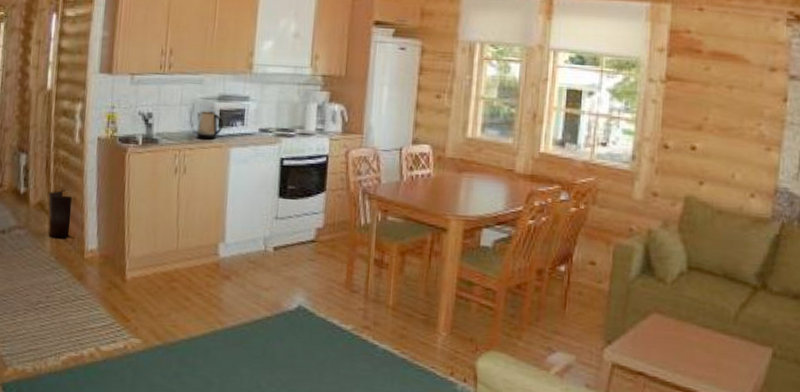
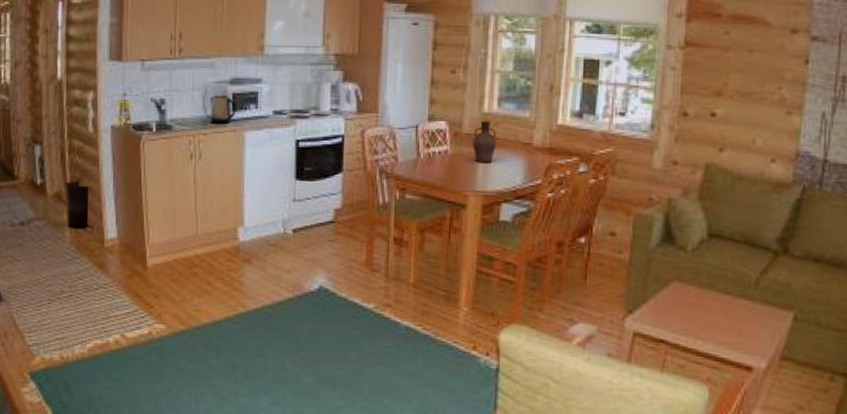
vase: none [455,145,480,188] -> present [473,120,497,163]

